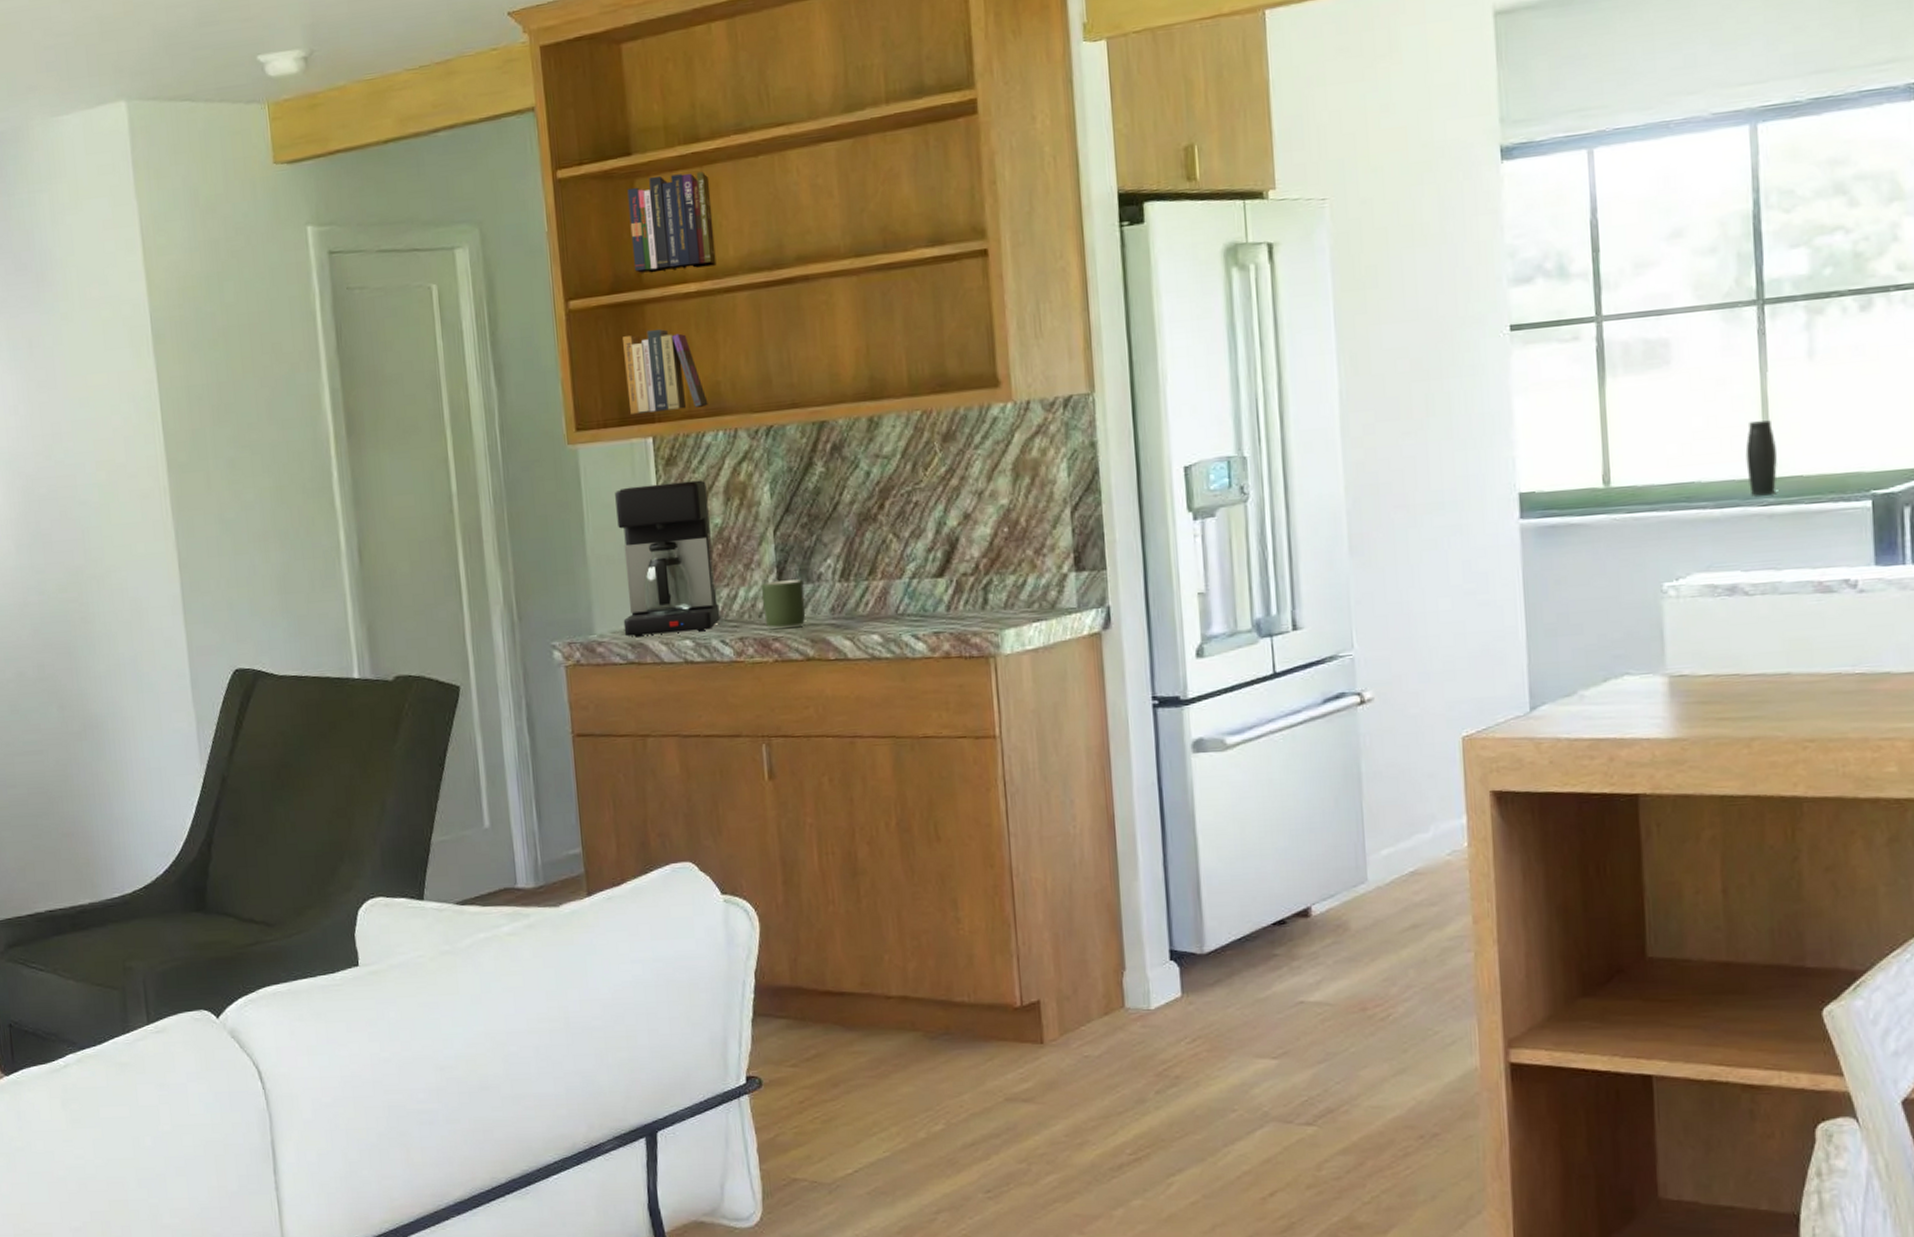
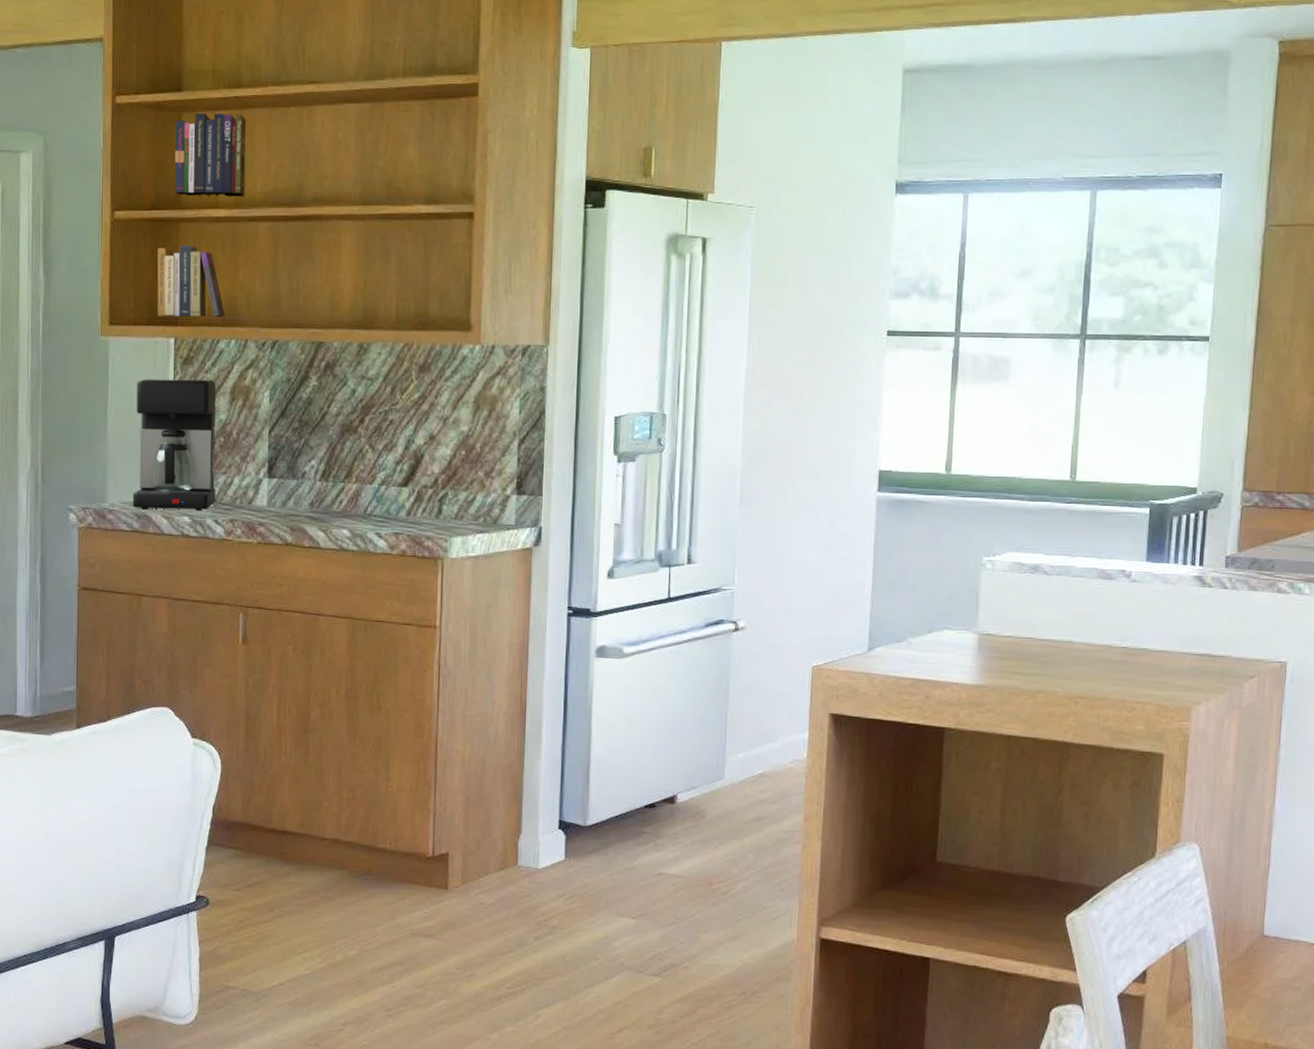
mug: present [760,579,806,630] -> none [253,474,290,516]
vase: present [1745,420,1777,496] -> none [1057,434,1082,495]

